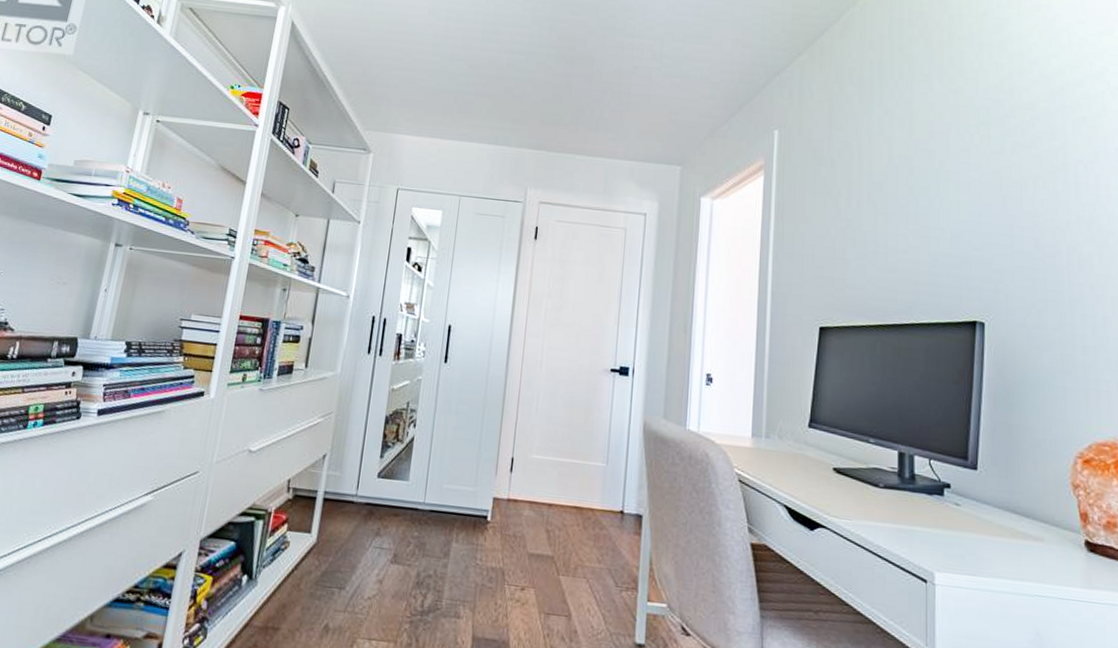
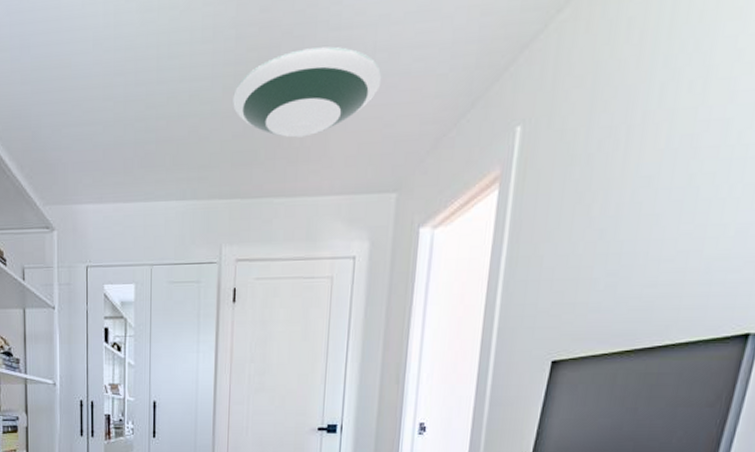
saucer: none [544,46,667,111] -> present [233,46,382,138]

